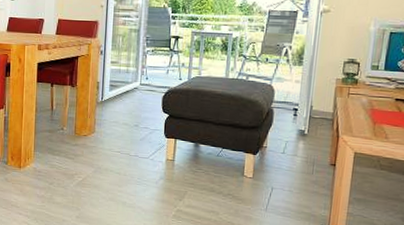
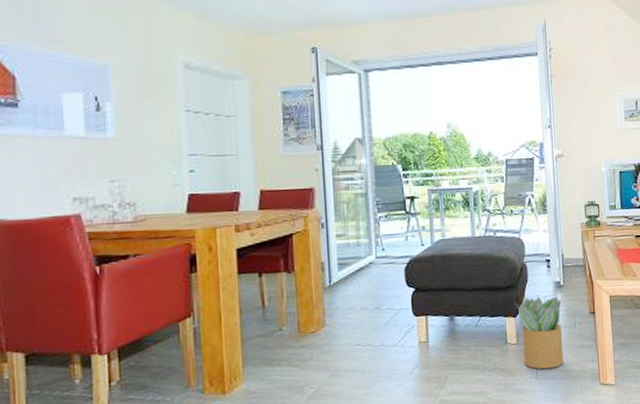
potted plant: none [256,139,303,207] -> present [516,296,564,370]

